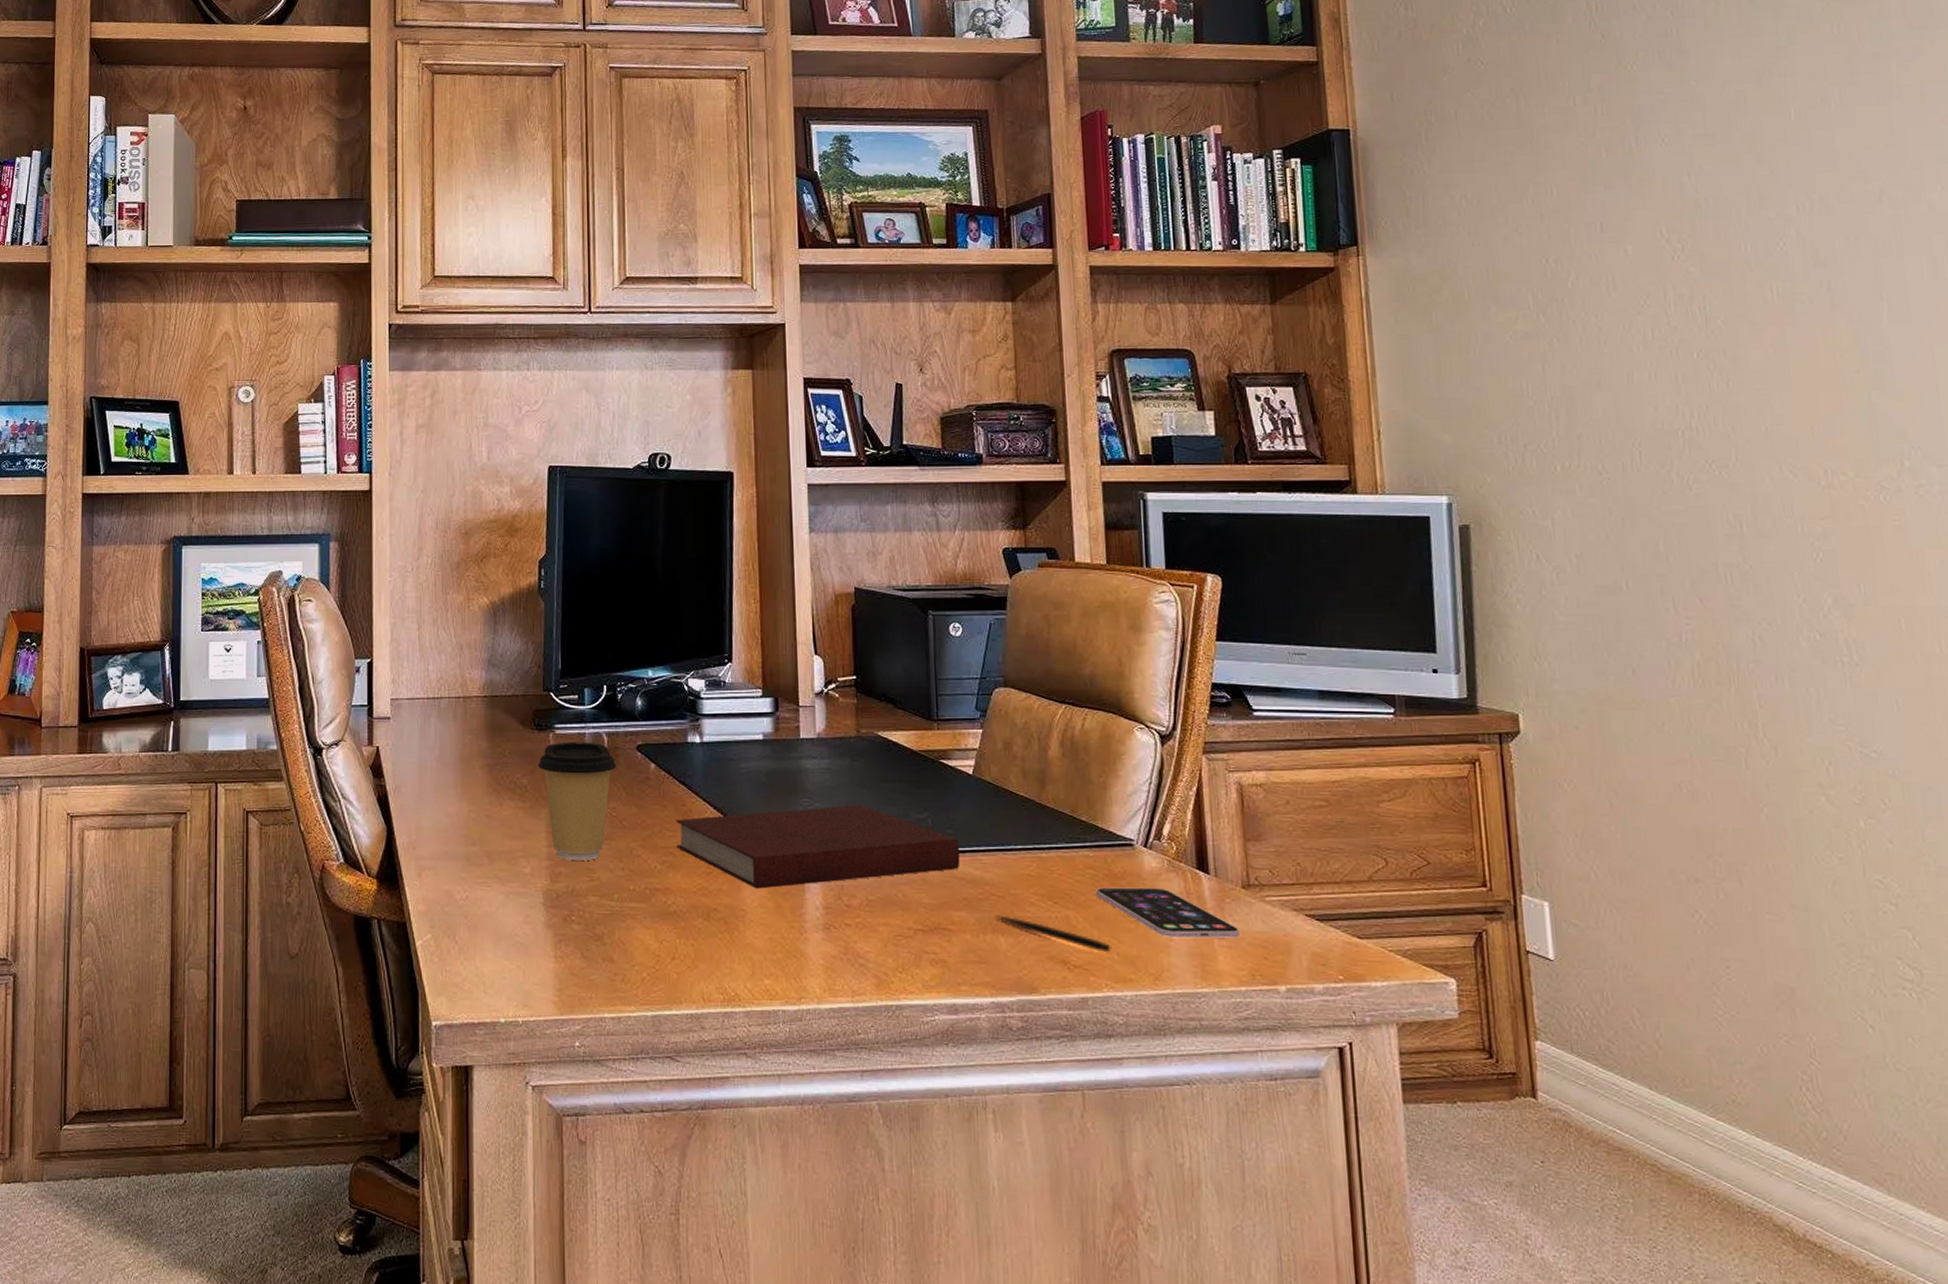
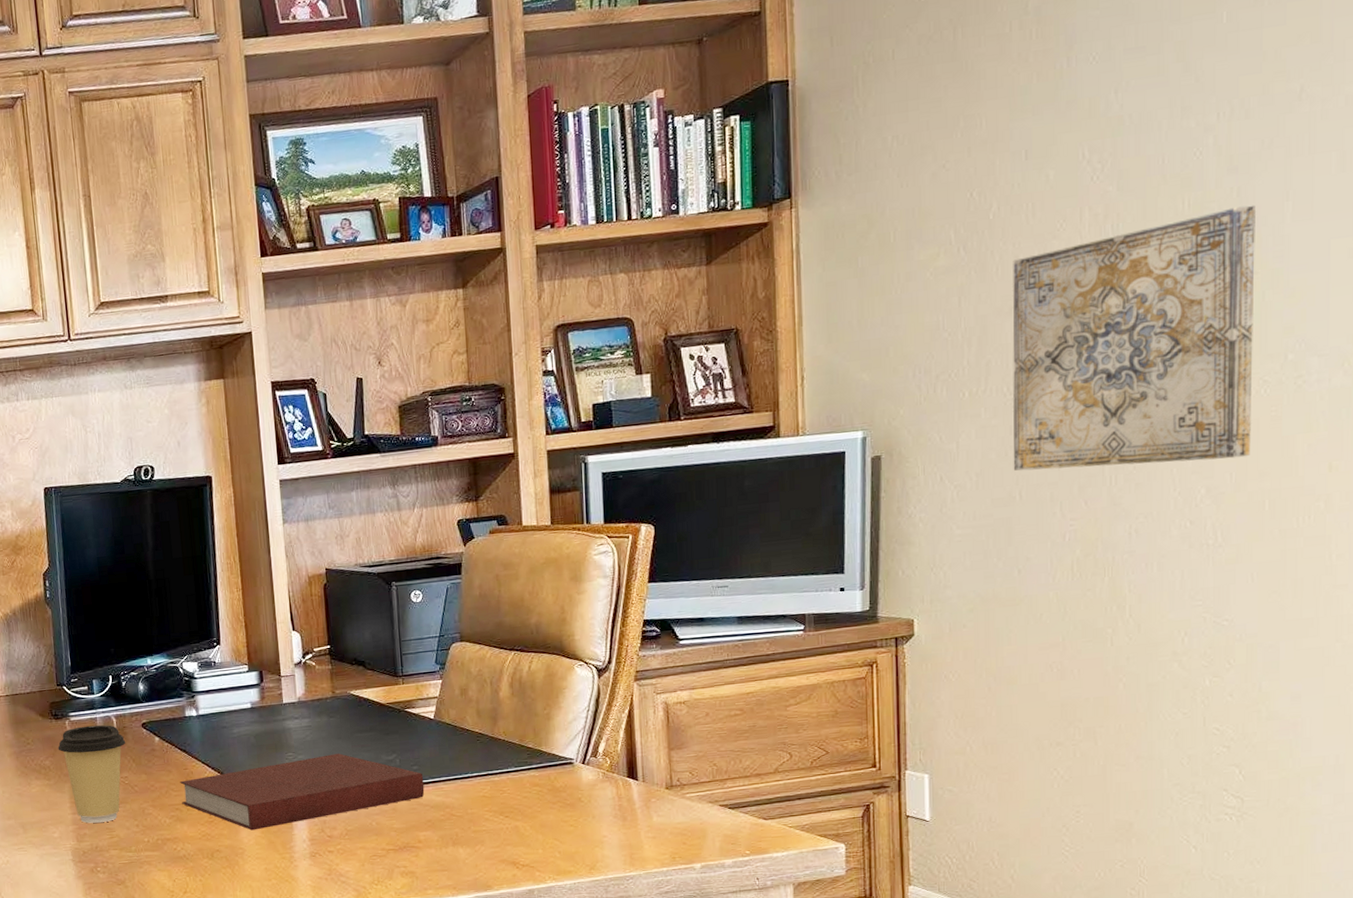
pen: present [994,914,1111,953] -> none [454,830,554,852]
smartphone: present [1096,887,1239,939] -> none [541,795,663,835]
wall art: none [1597,301,1878,568] -> present [1013,205,1255,471]

